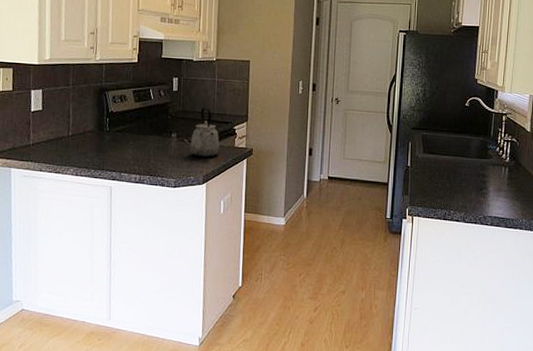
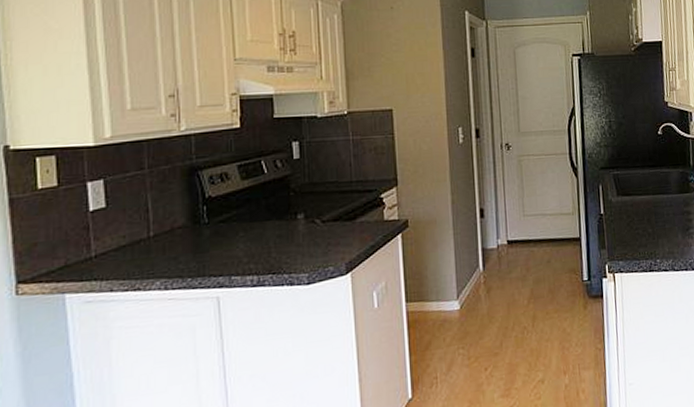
kettle: present [190,107,220,158] -> none [324,174,365,241]

